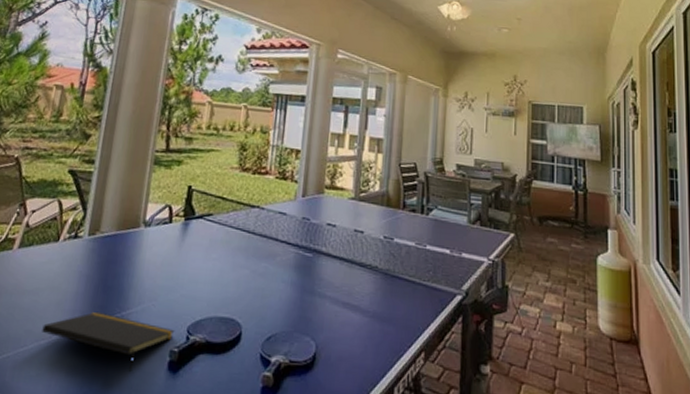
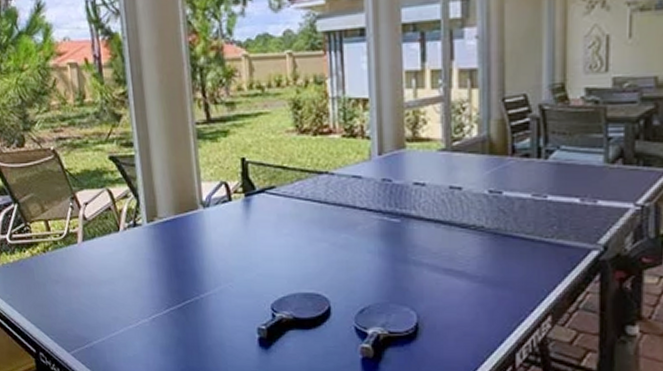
notepad: present [42,311,175,372] -> none [127,296,259,349]

